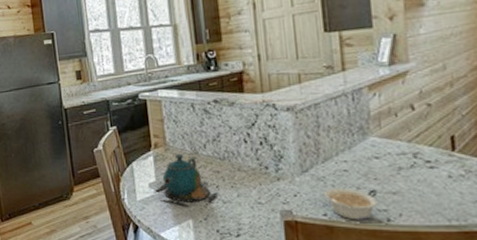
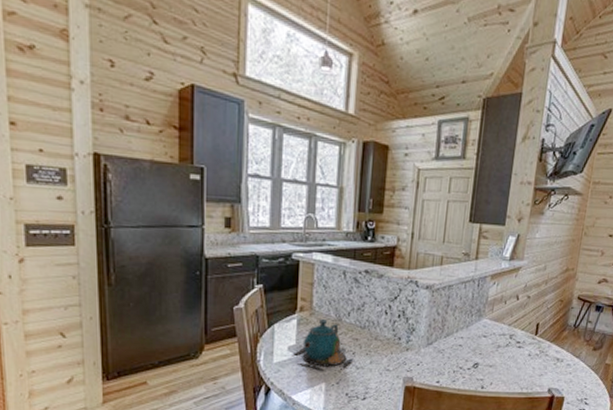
legume: present [323,188,378,220] -> none [440,360,478,387]

